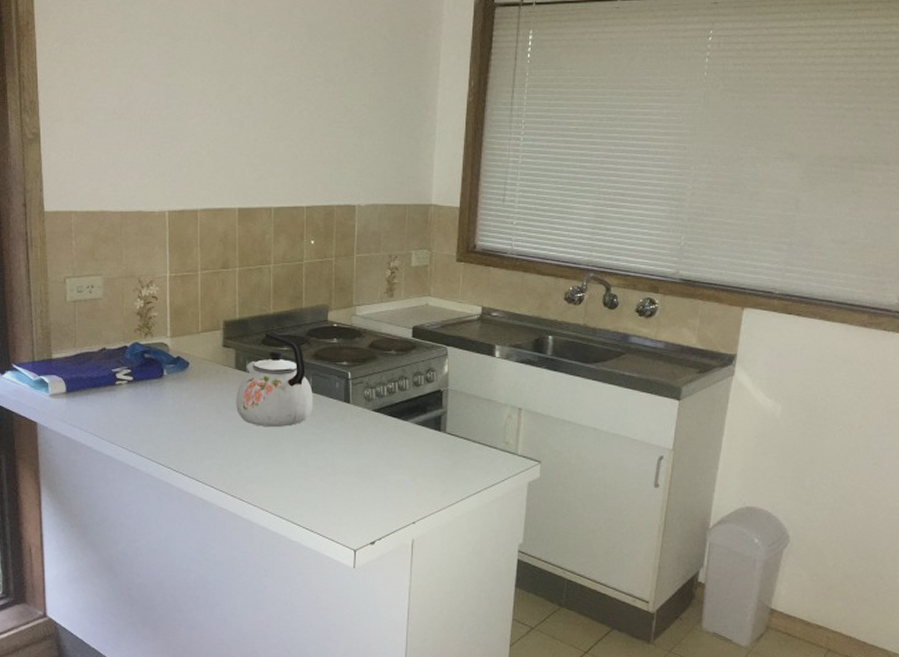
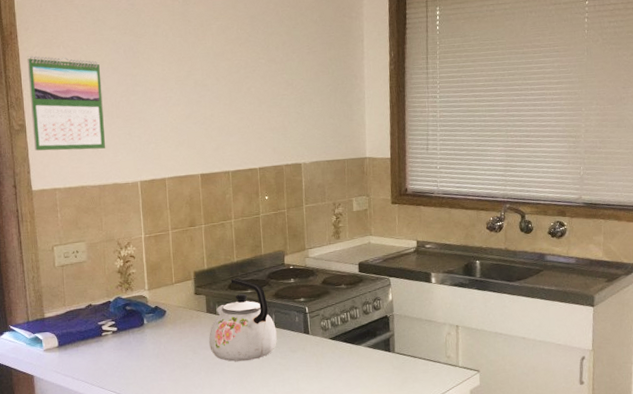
calendar: none [45,52,131,169] -> present [27,56,106,151]

